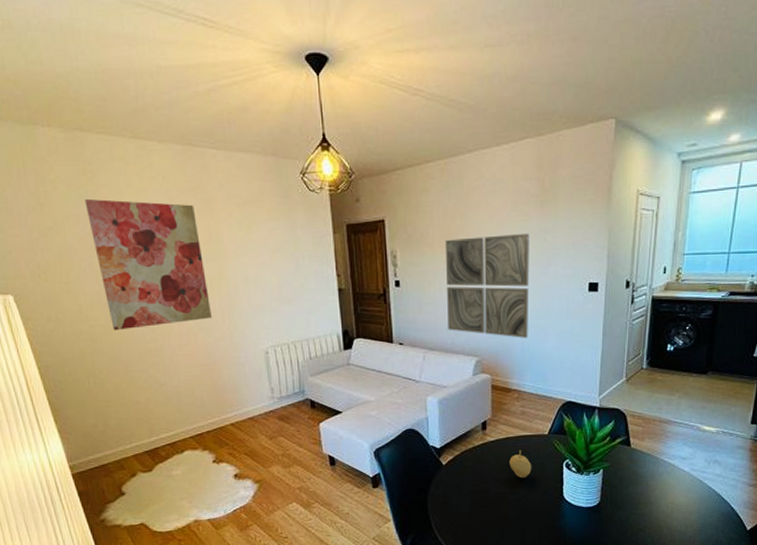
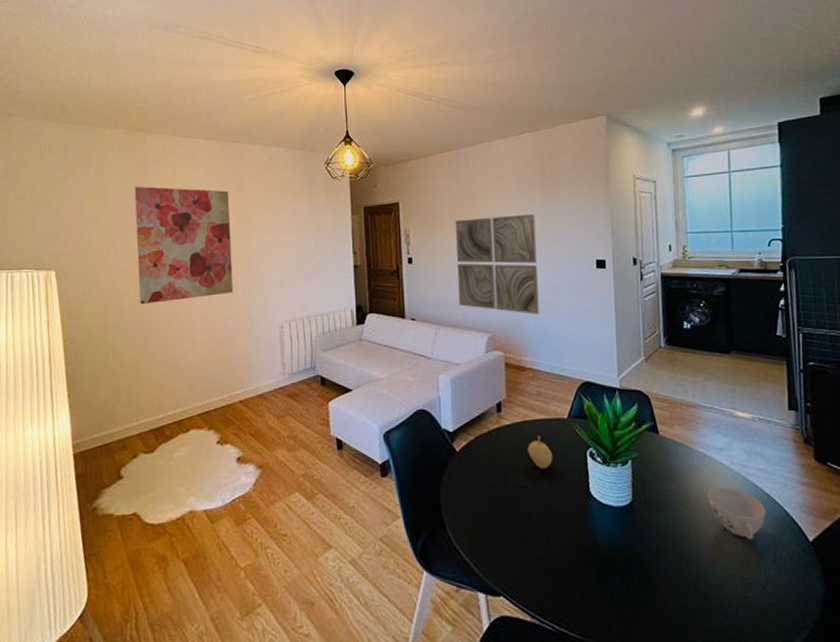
teacup: none [666,490,715,530] -> present [707,487,766,539]

